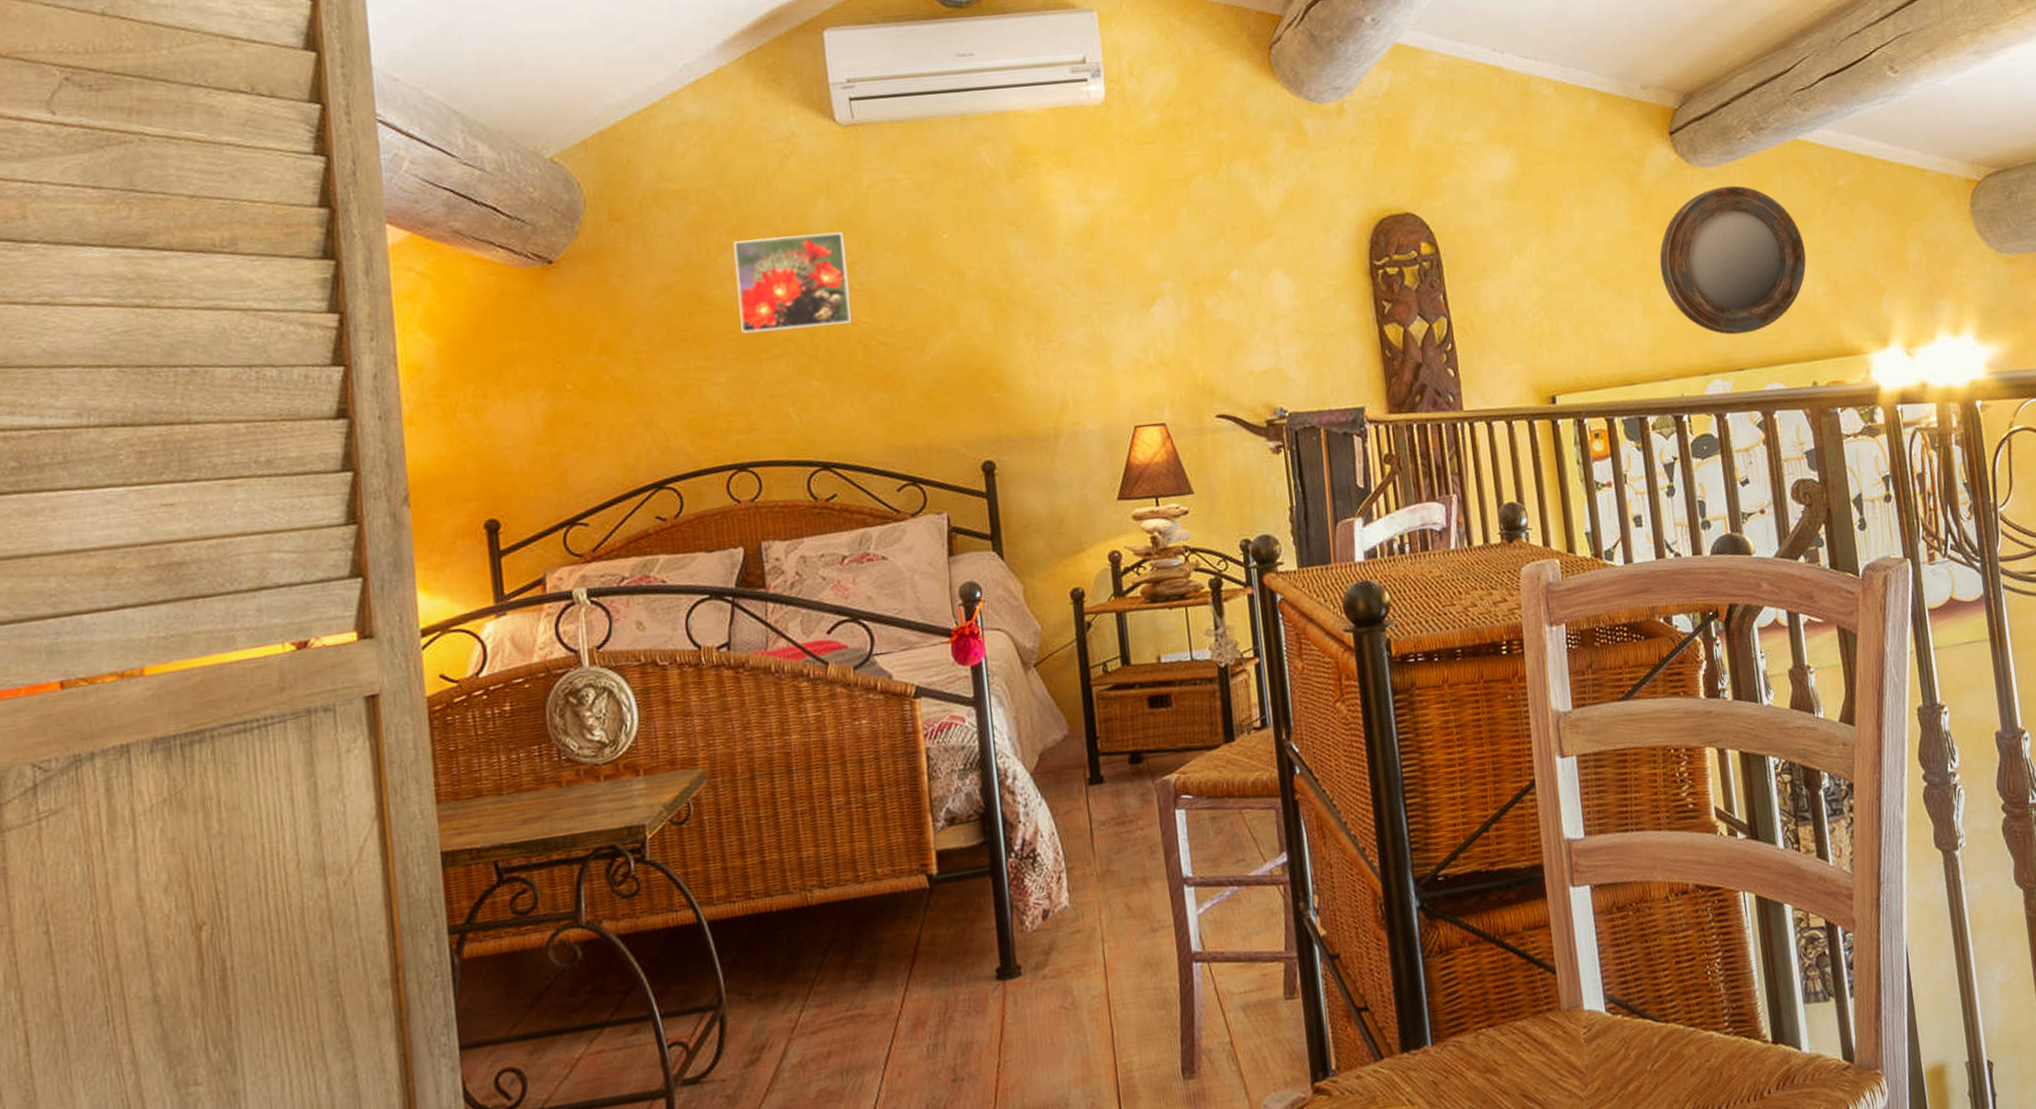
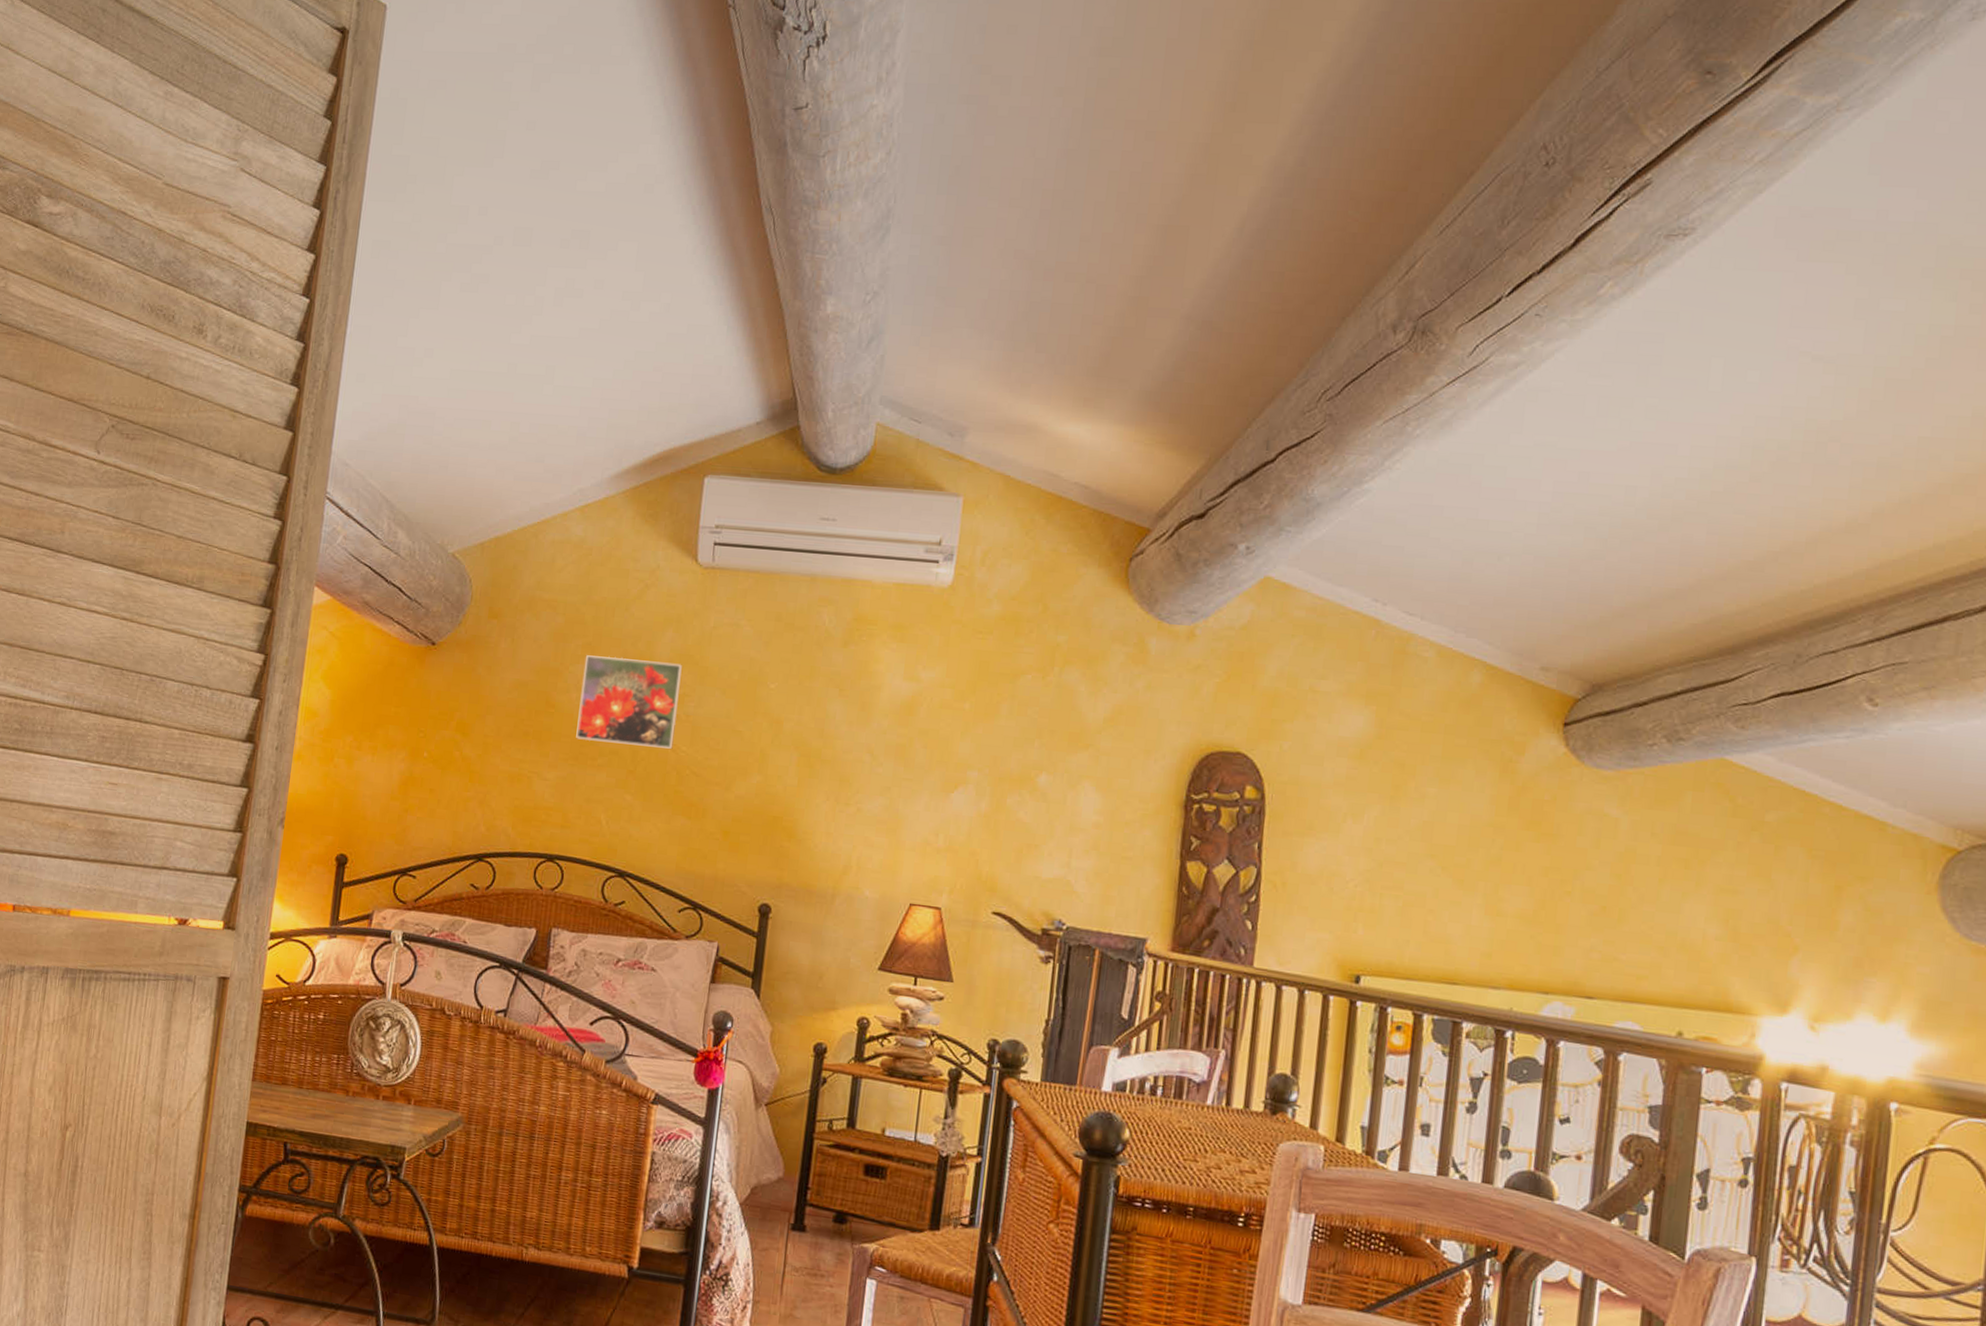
home mirror: present [1659,185,1806,335] -> none [1516,793,1704,960]

